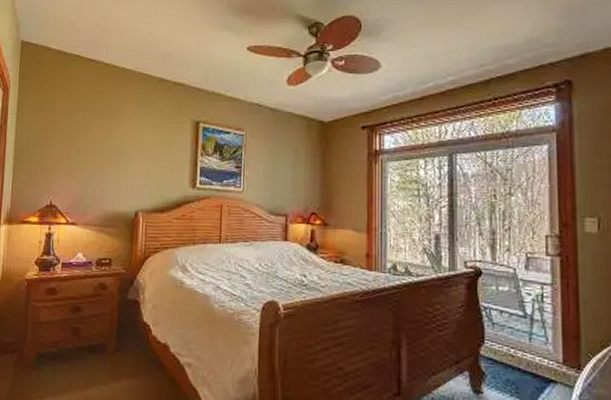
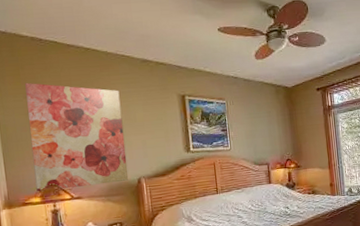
wall art: none [36,95,131,213] -> present [25,82,129,192]

